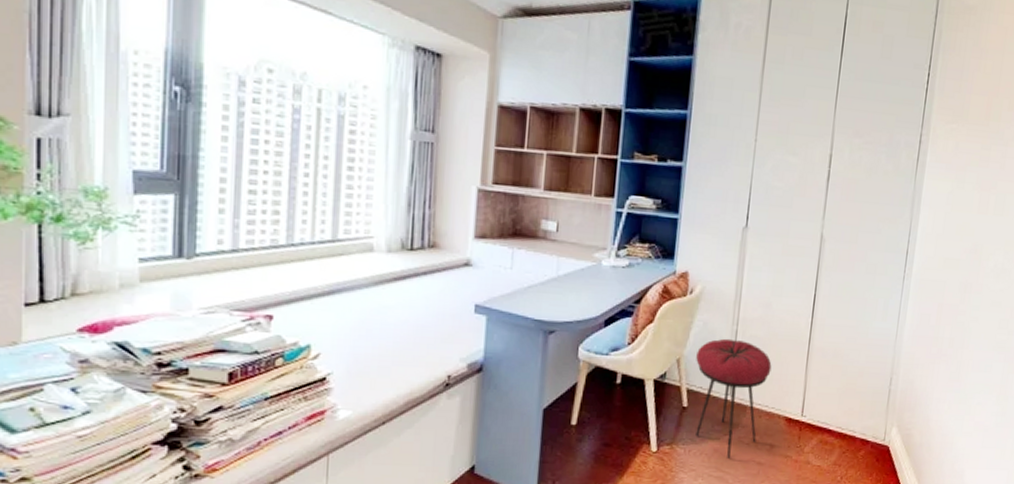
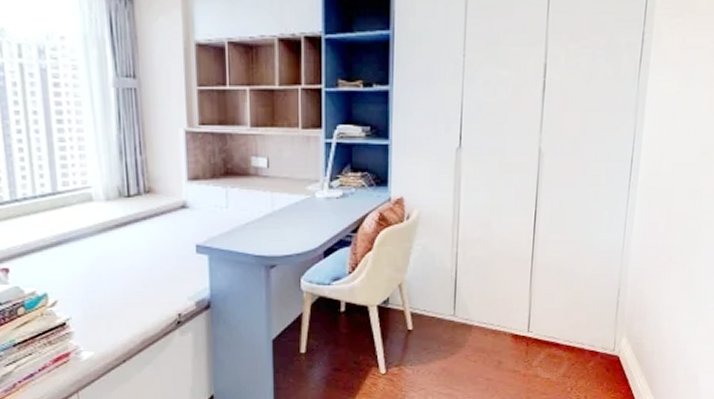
stool: present [696,338,772,458] -> none [418,261,495,376]

